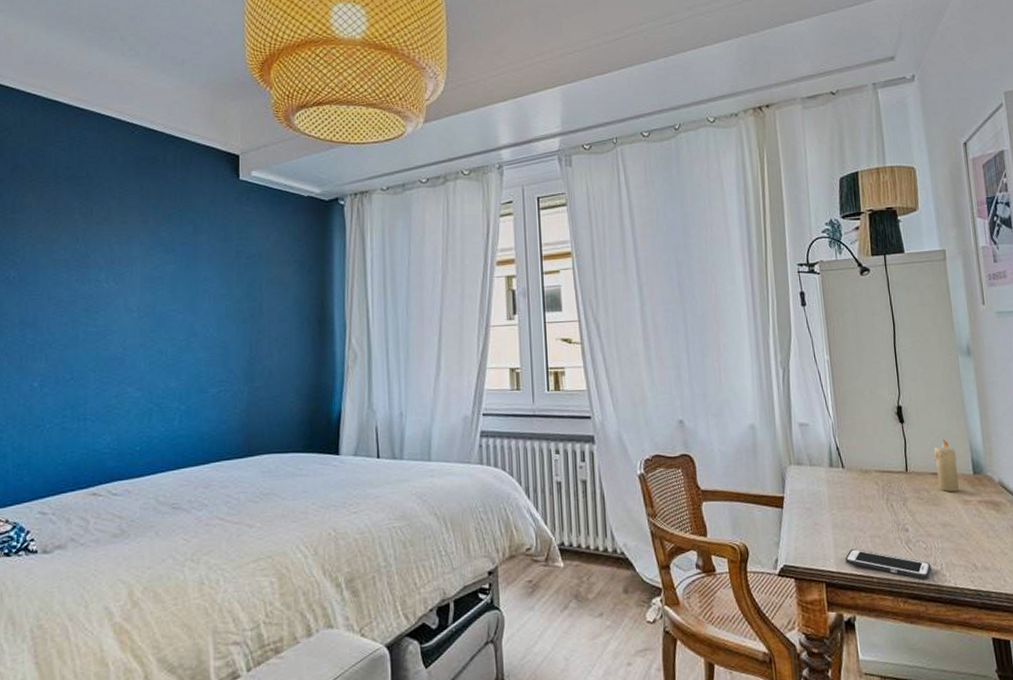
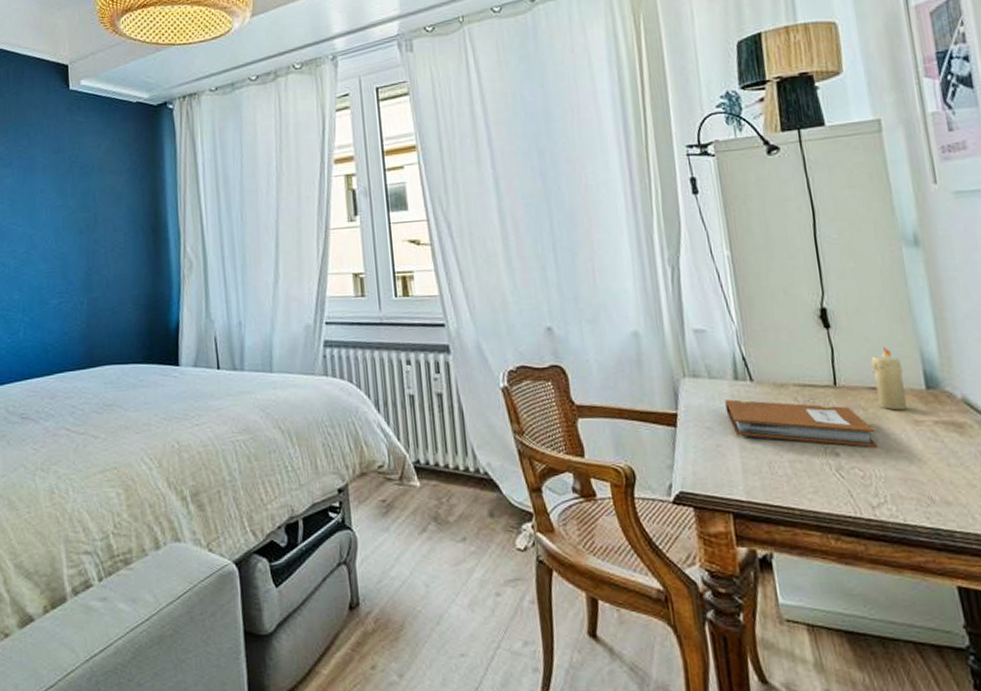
notebook: none [822,484,937,524] -> present [725,399,878,448]
cell phone: present [845,549,932,579] -> none [757,475,872,513]

